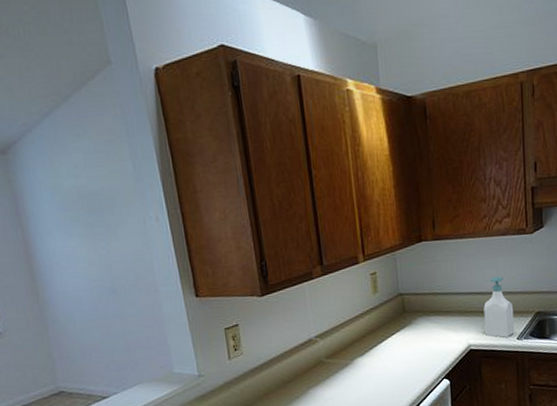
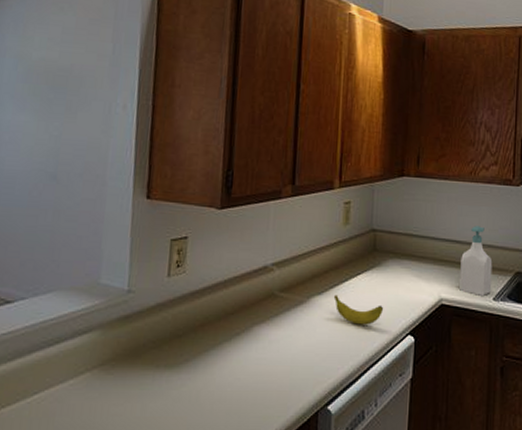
banana: none [373,354,420,377] -> present [333,294,384,325]

